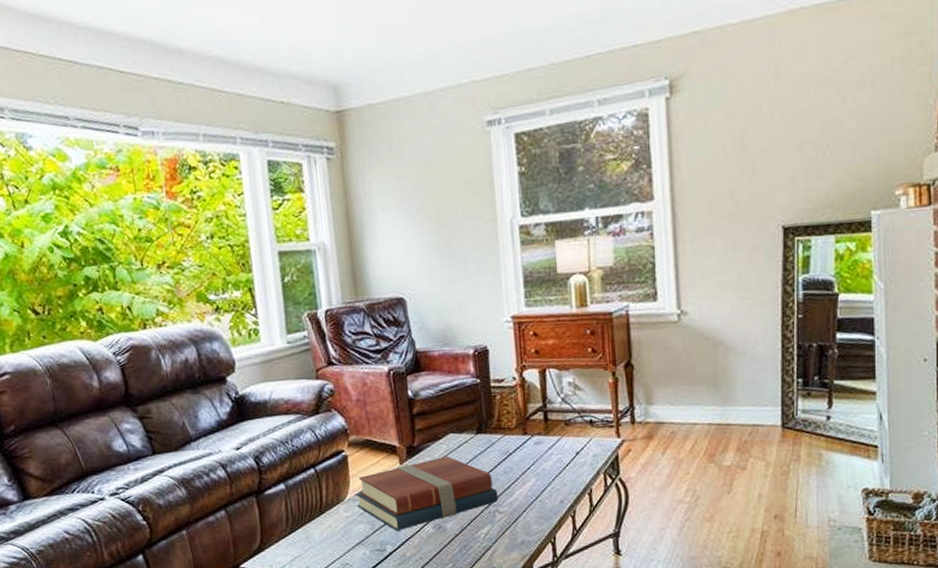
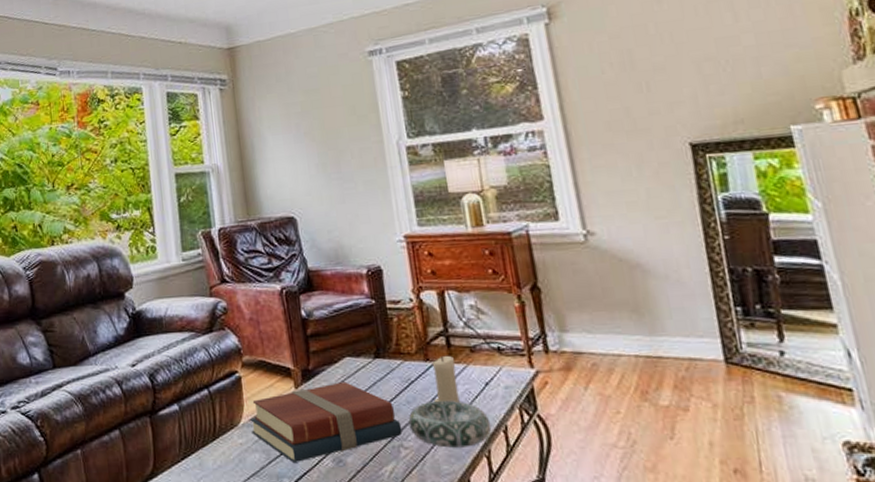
decorative bowl: none [504,469,578,511] -> present [408,400,492,448]
candle: none [529,428,552,472] -> present [432,355,460,403]

